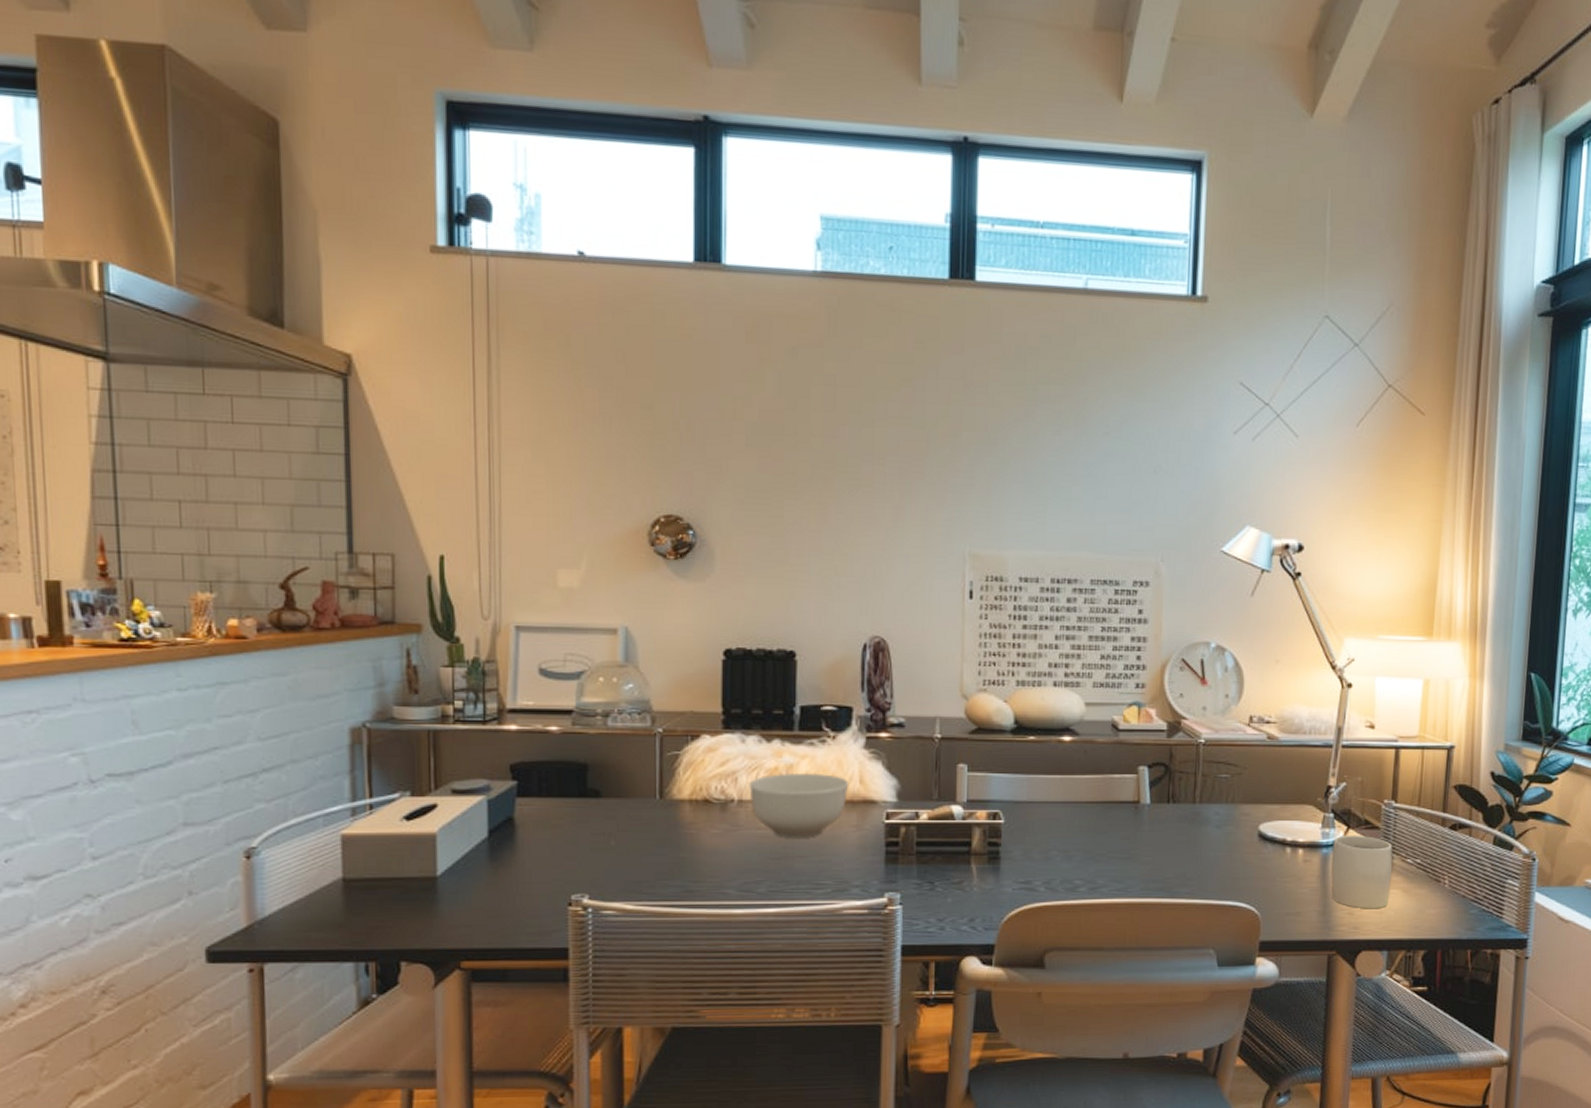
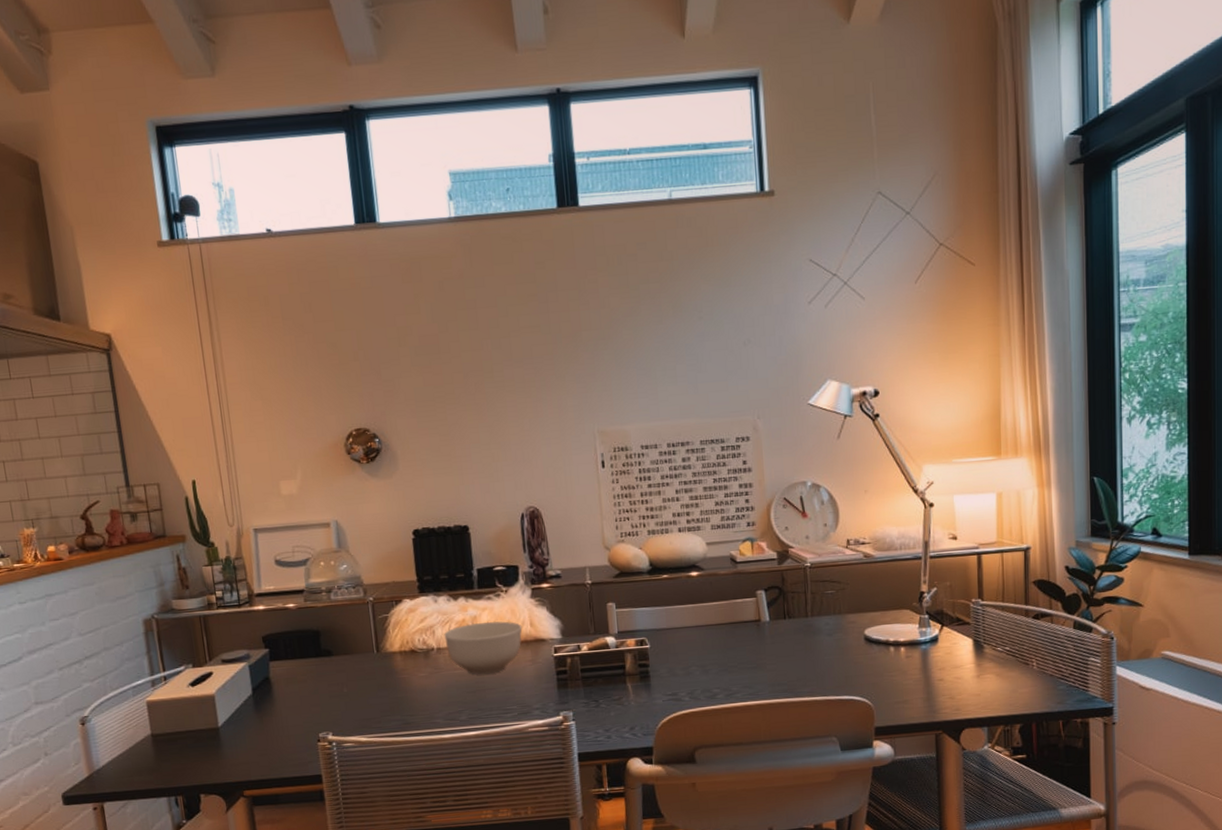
mug: present [1330,835,1393,909] -> none [930,631,986,694]

